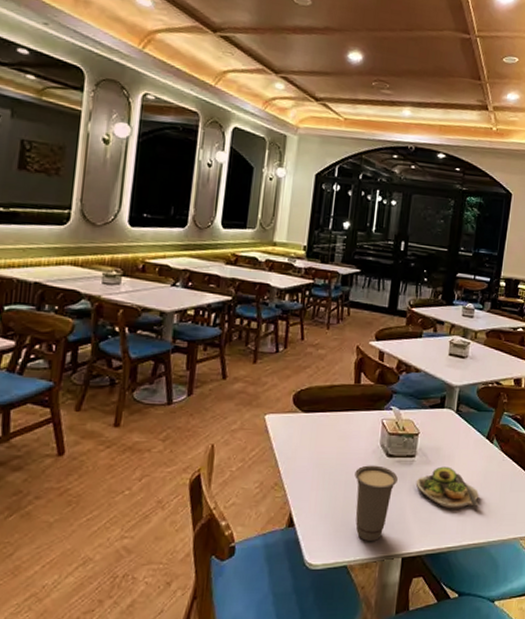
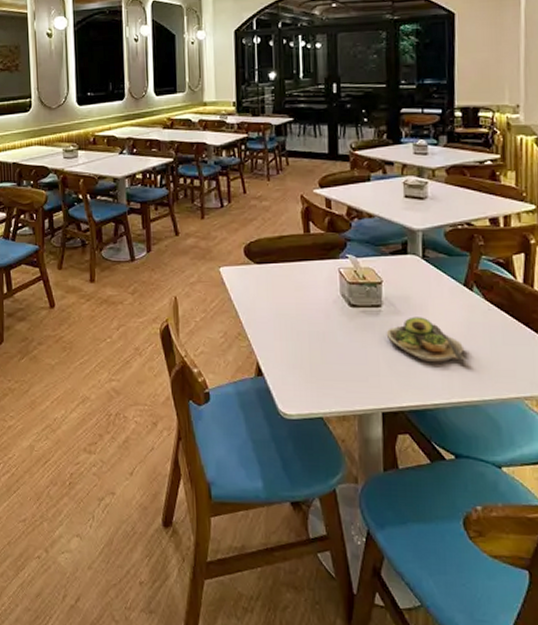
cup: present [355,465,398,542] -> none [318,315,365,395]

